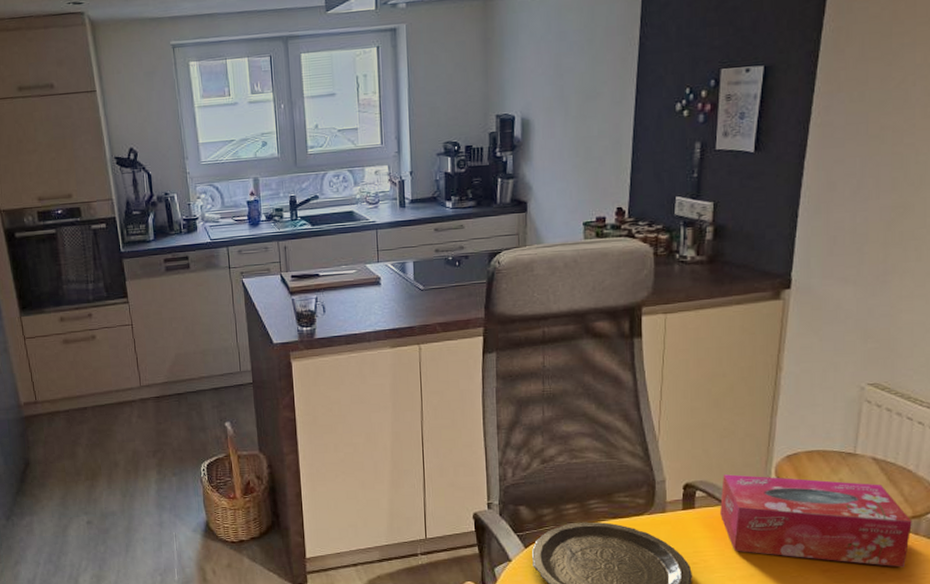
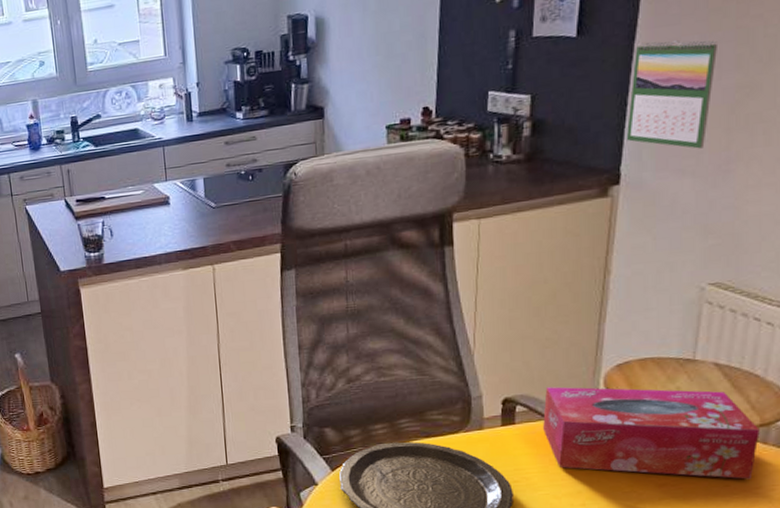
calendar: none [796,161,876,260] -> present [626,40,717,149]

